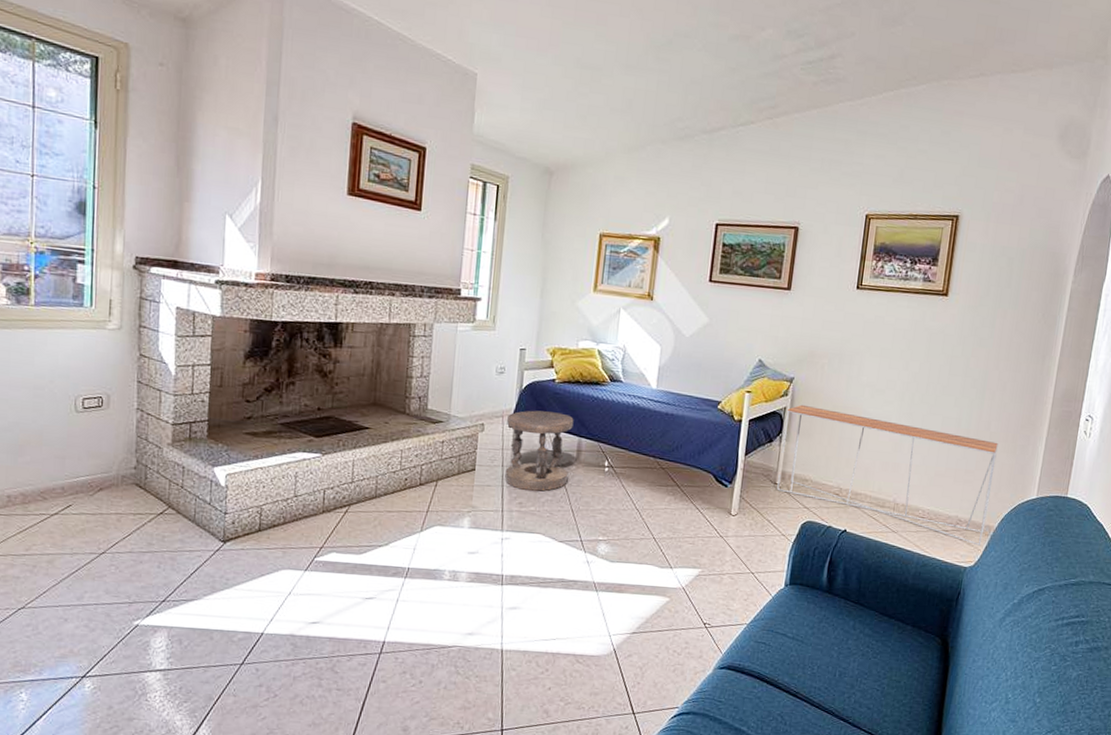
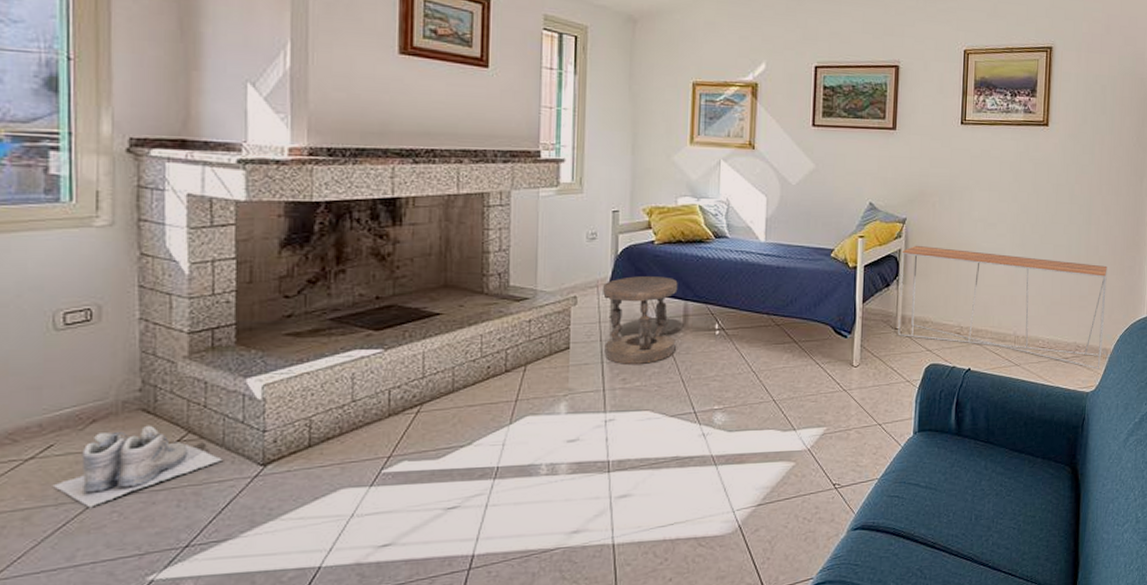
boots: none [69,497,193,560] -> present [52,425,222,508]

